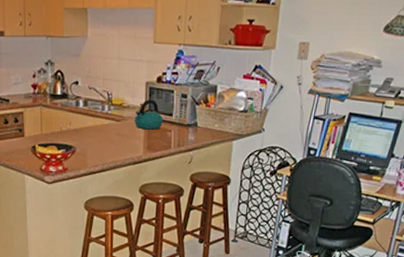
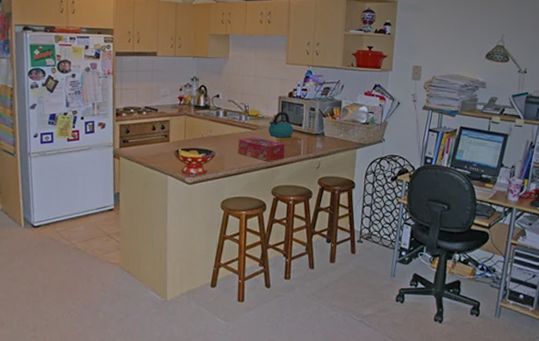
tissue box: none [101,130,154,157] -> present [238,137,285,162]

